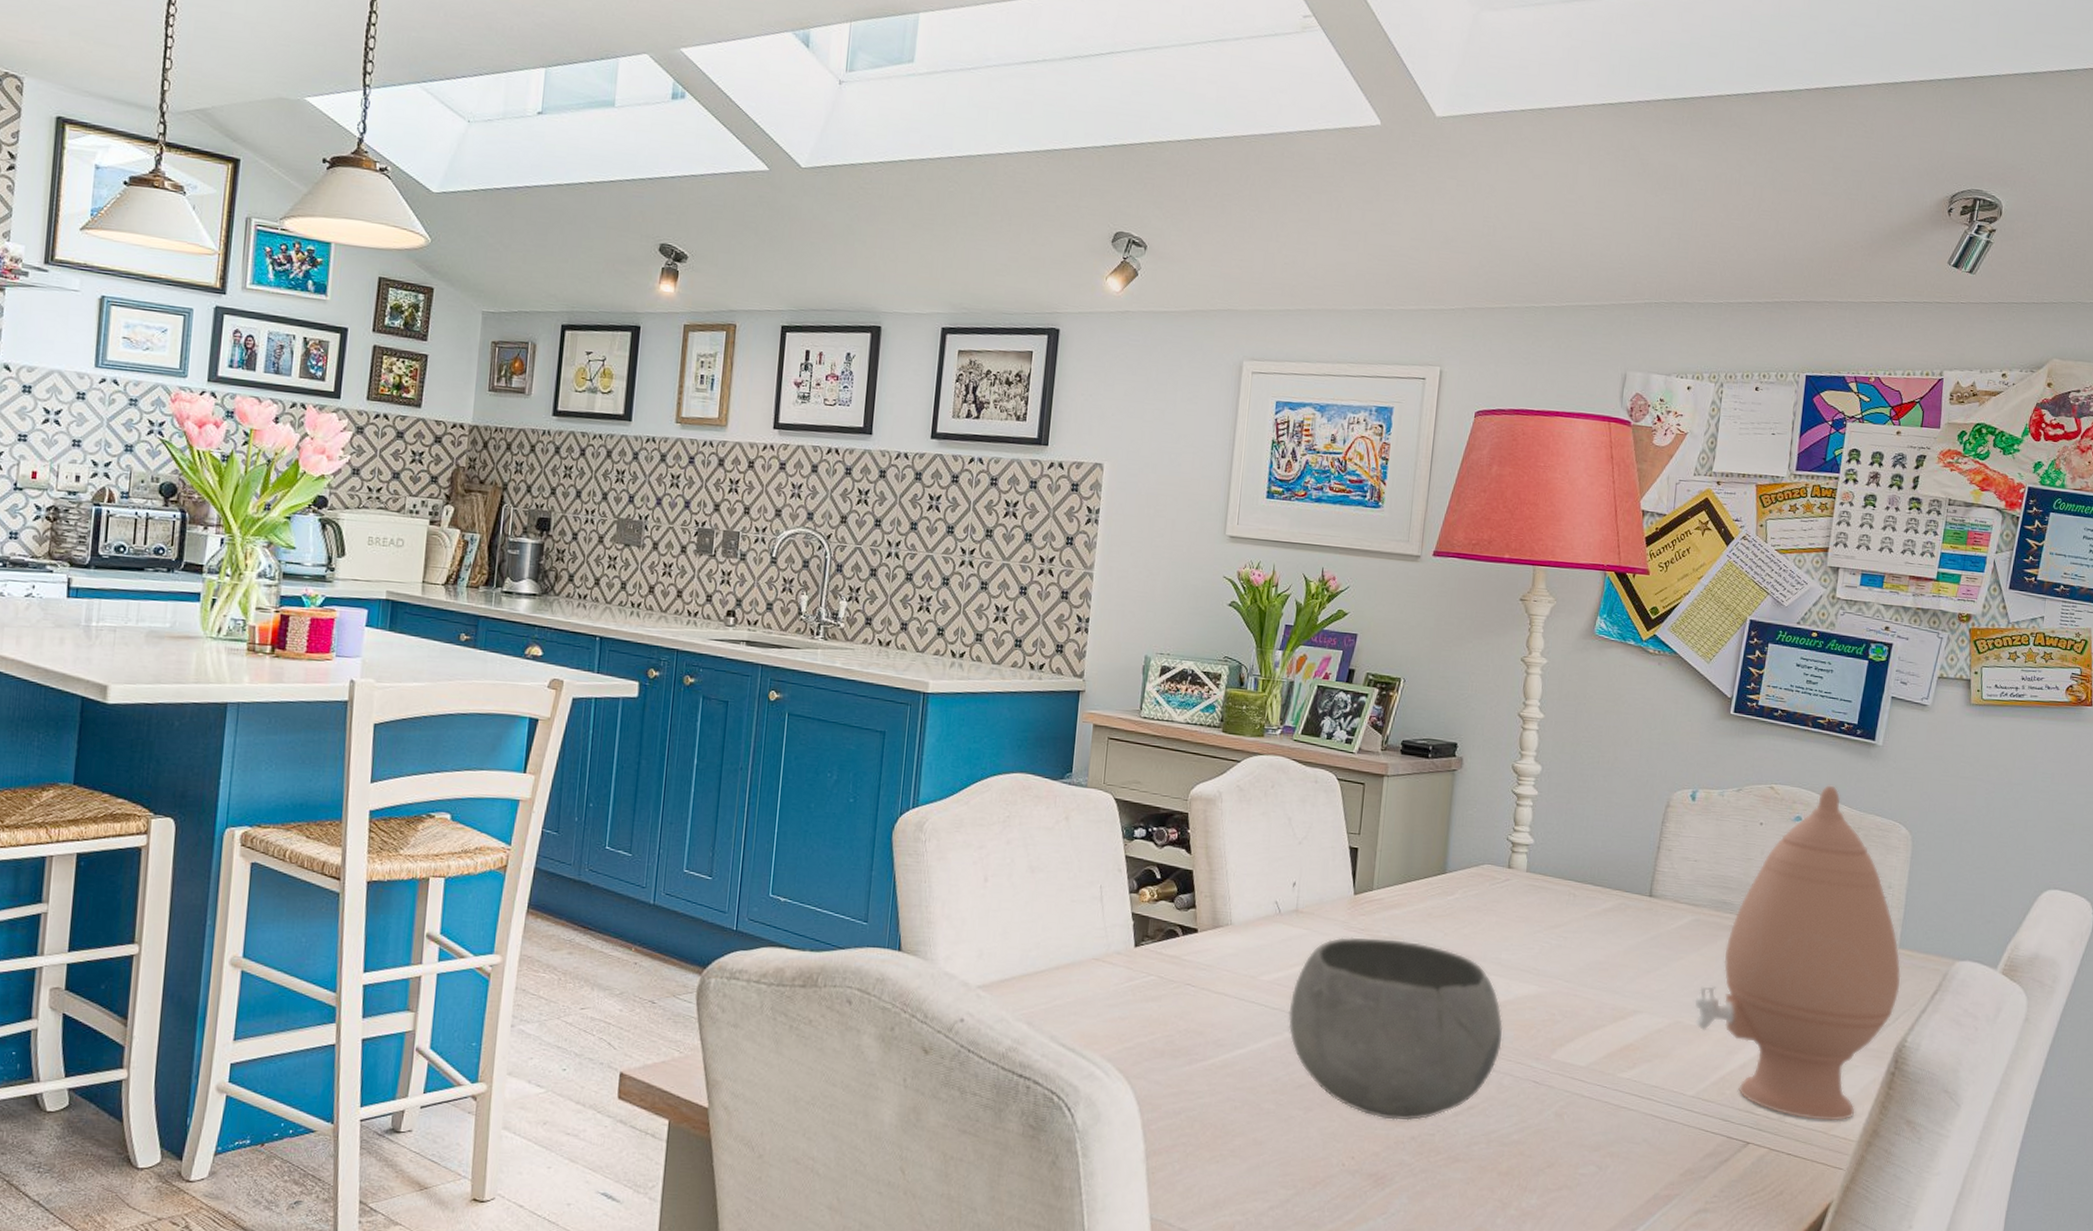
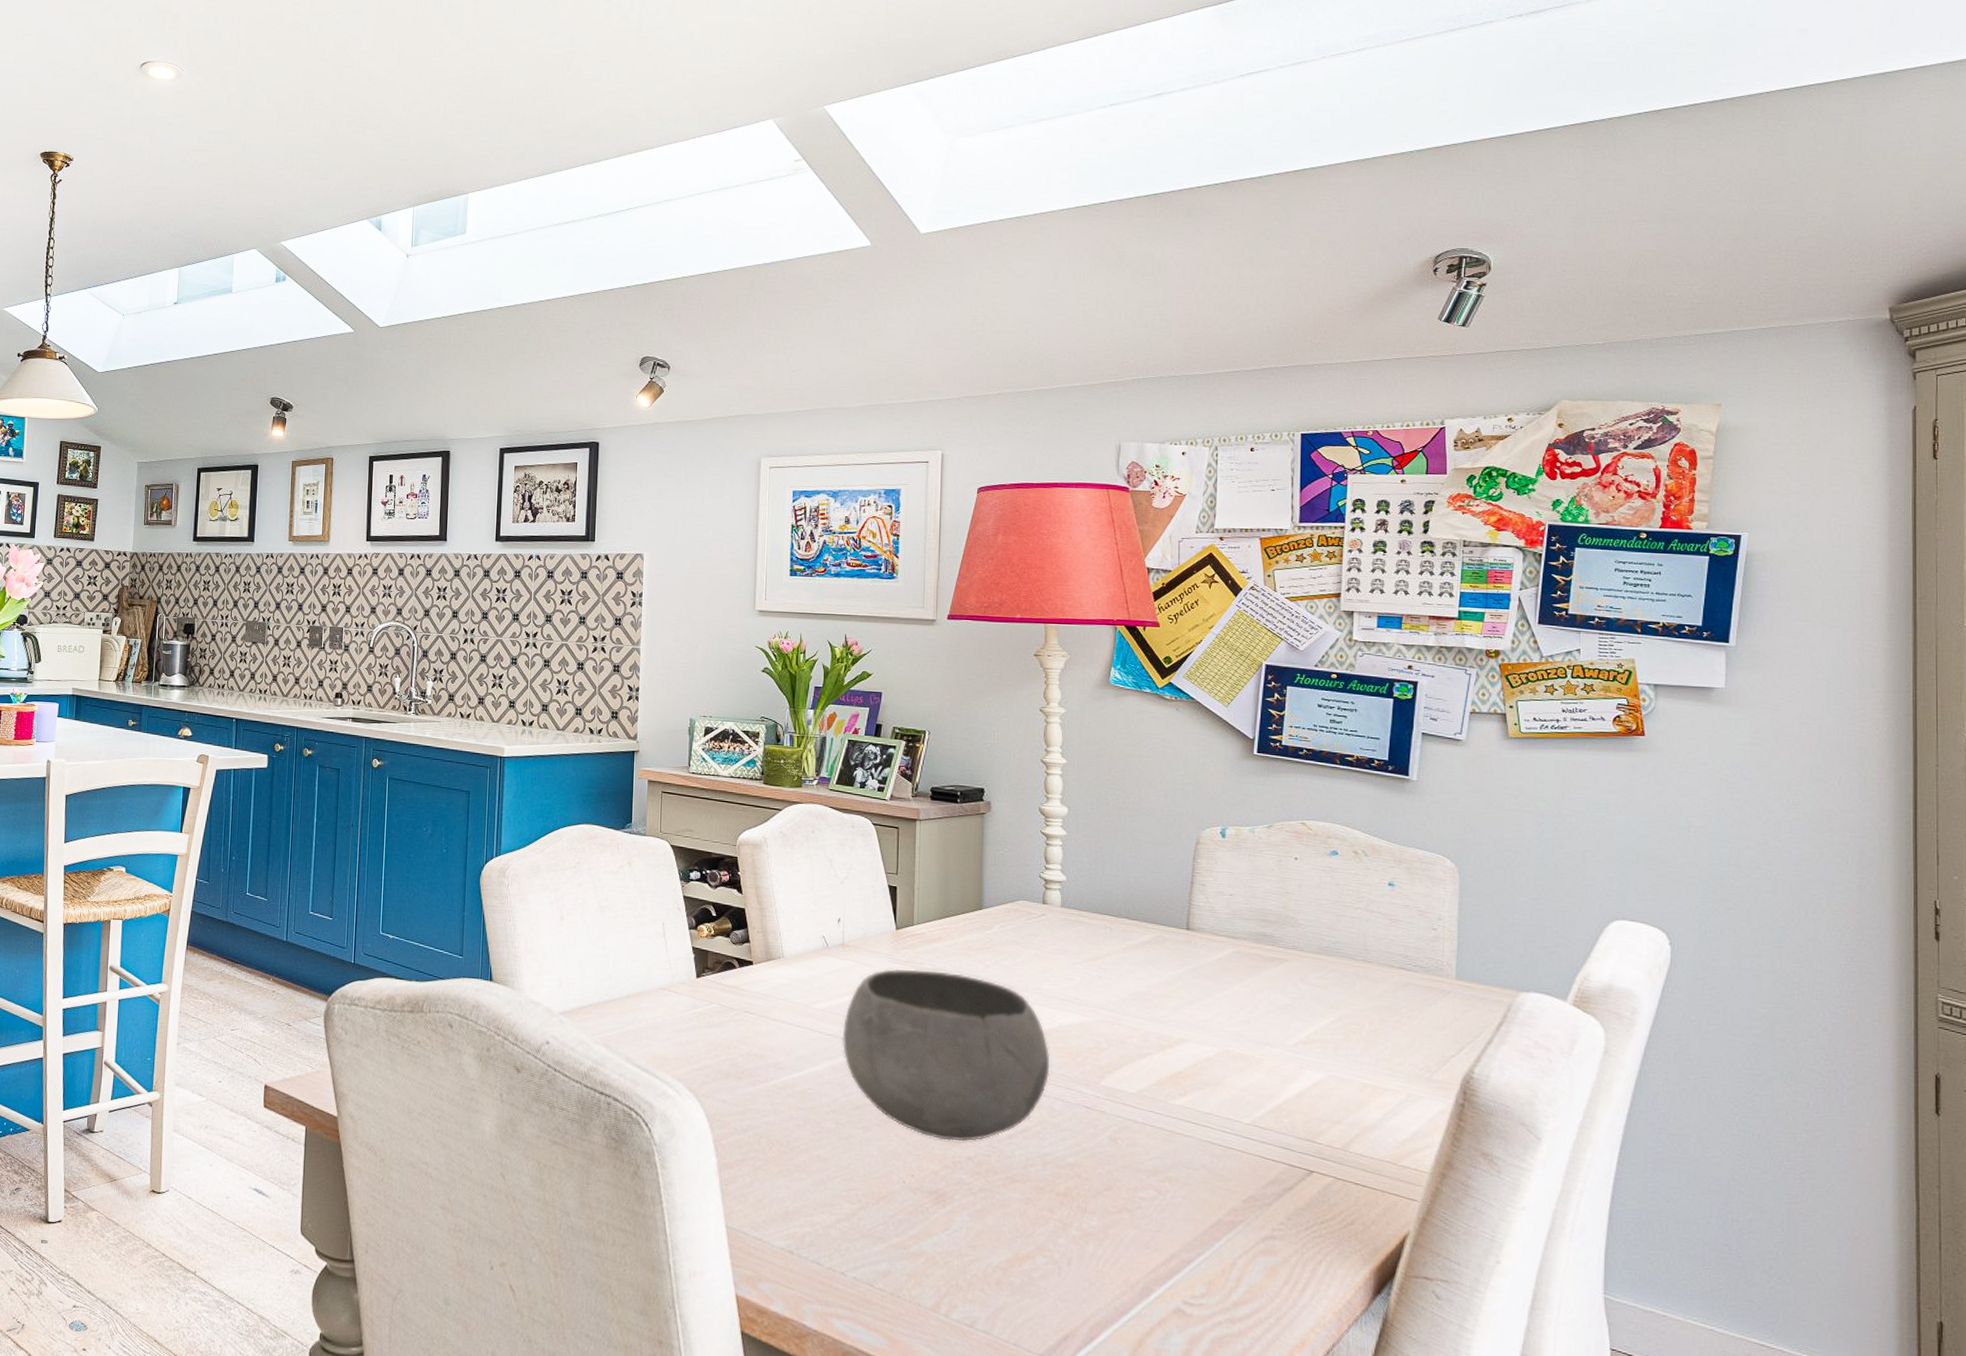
vase: present [1695,785,1901,1121] -> none [1243,820,1461,1152]

